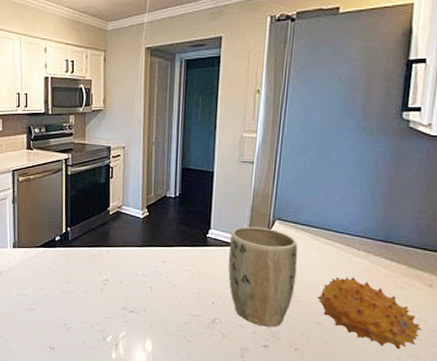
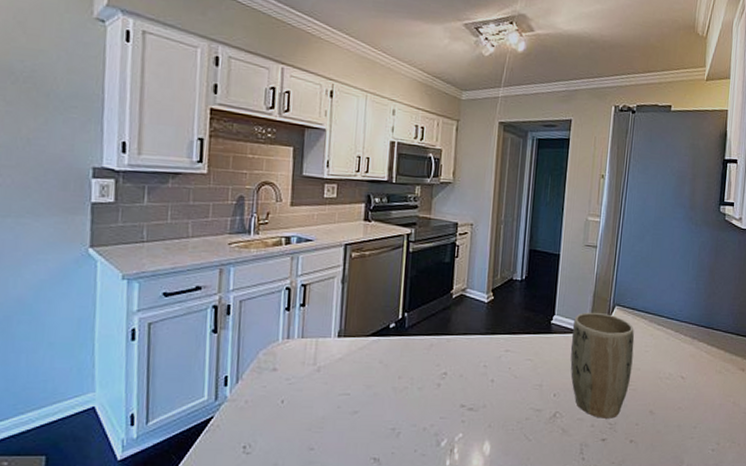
fruit: present [317,276,422,350] -> none [651,363,737,435]

